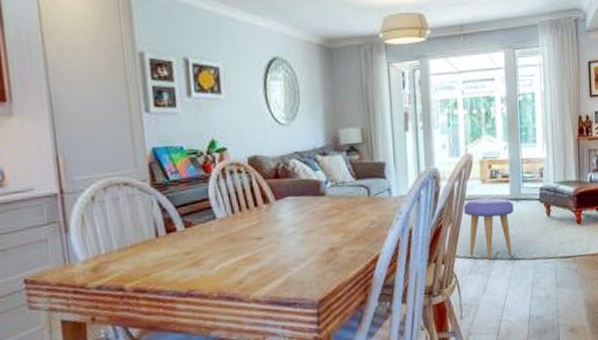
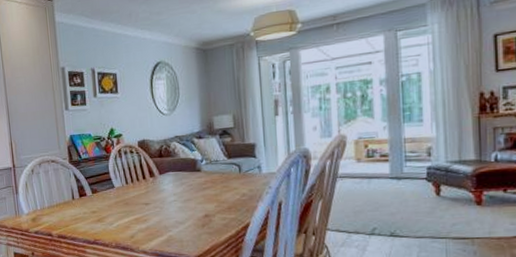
stool: present [463,198,514,259] -> none [336,176,394,234]

